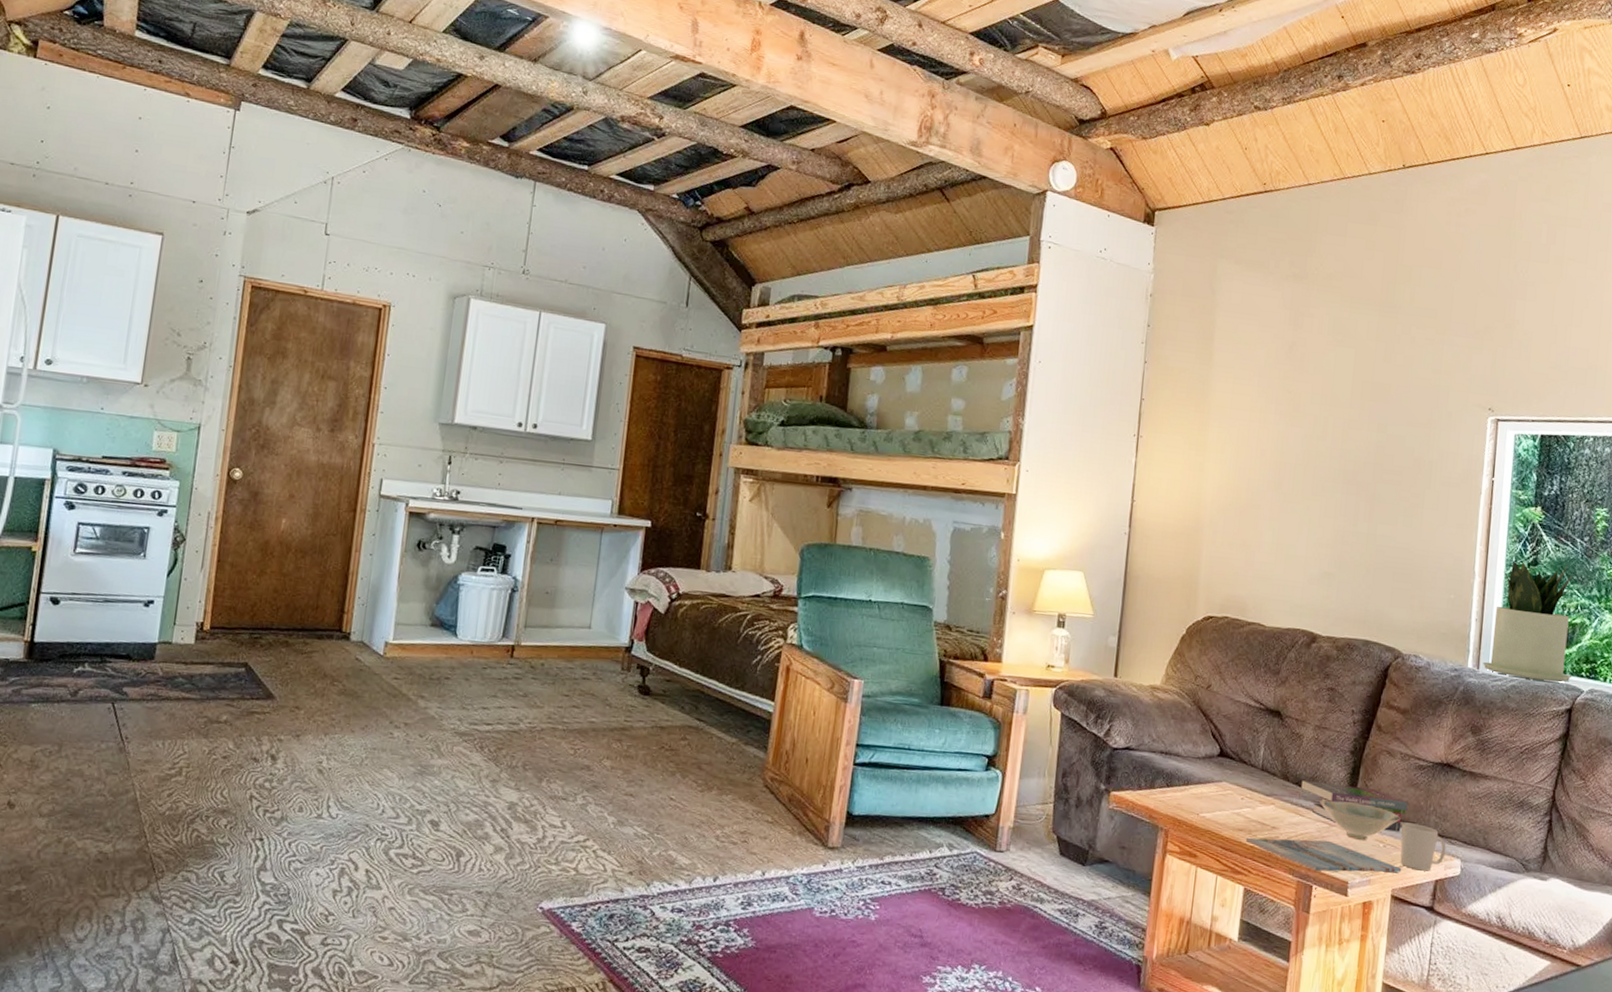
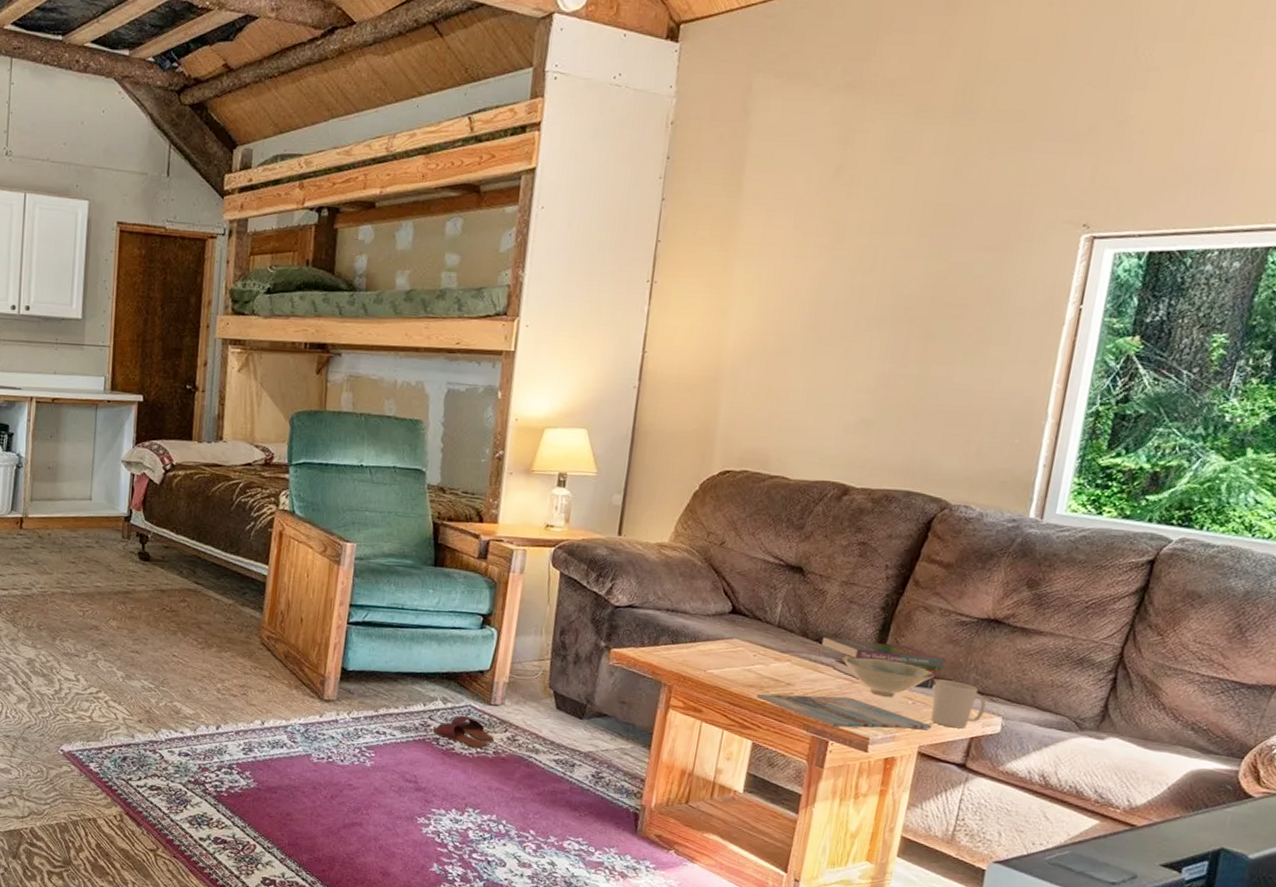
slippers: none [939,863,1000,899] -> present [433,716,494,749]
planter: present [1483,560,1574,683] -> none [1048,398,1175,532]

